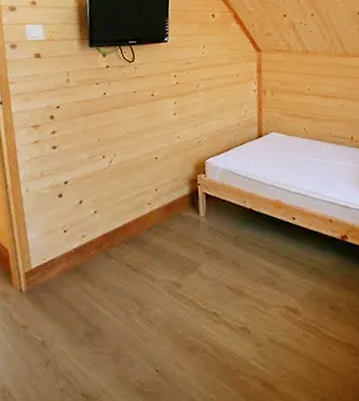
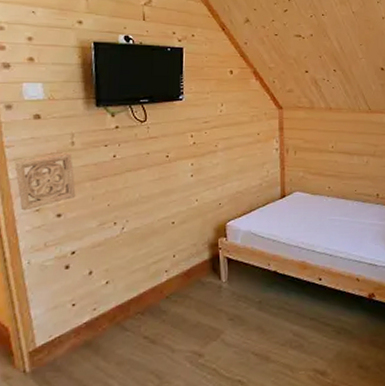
wall ornament: none [17,89,70,142] -> present [14,152,76,211]

